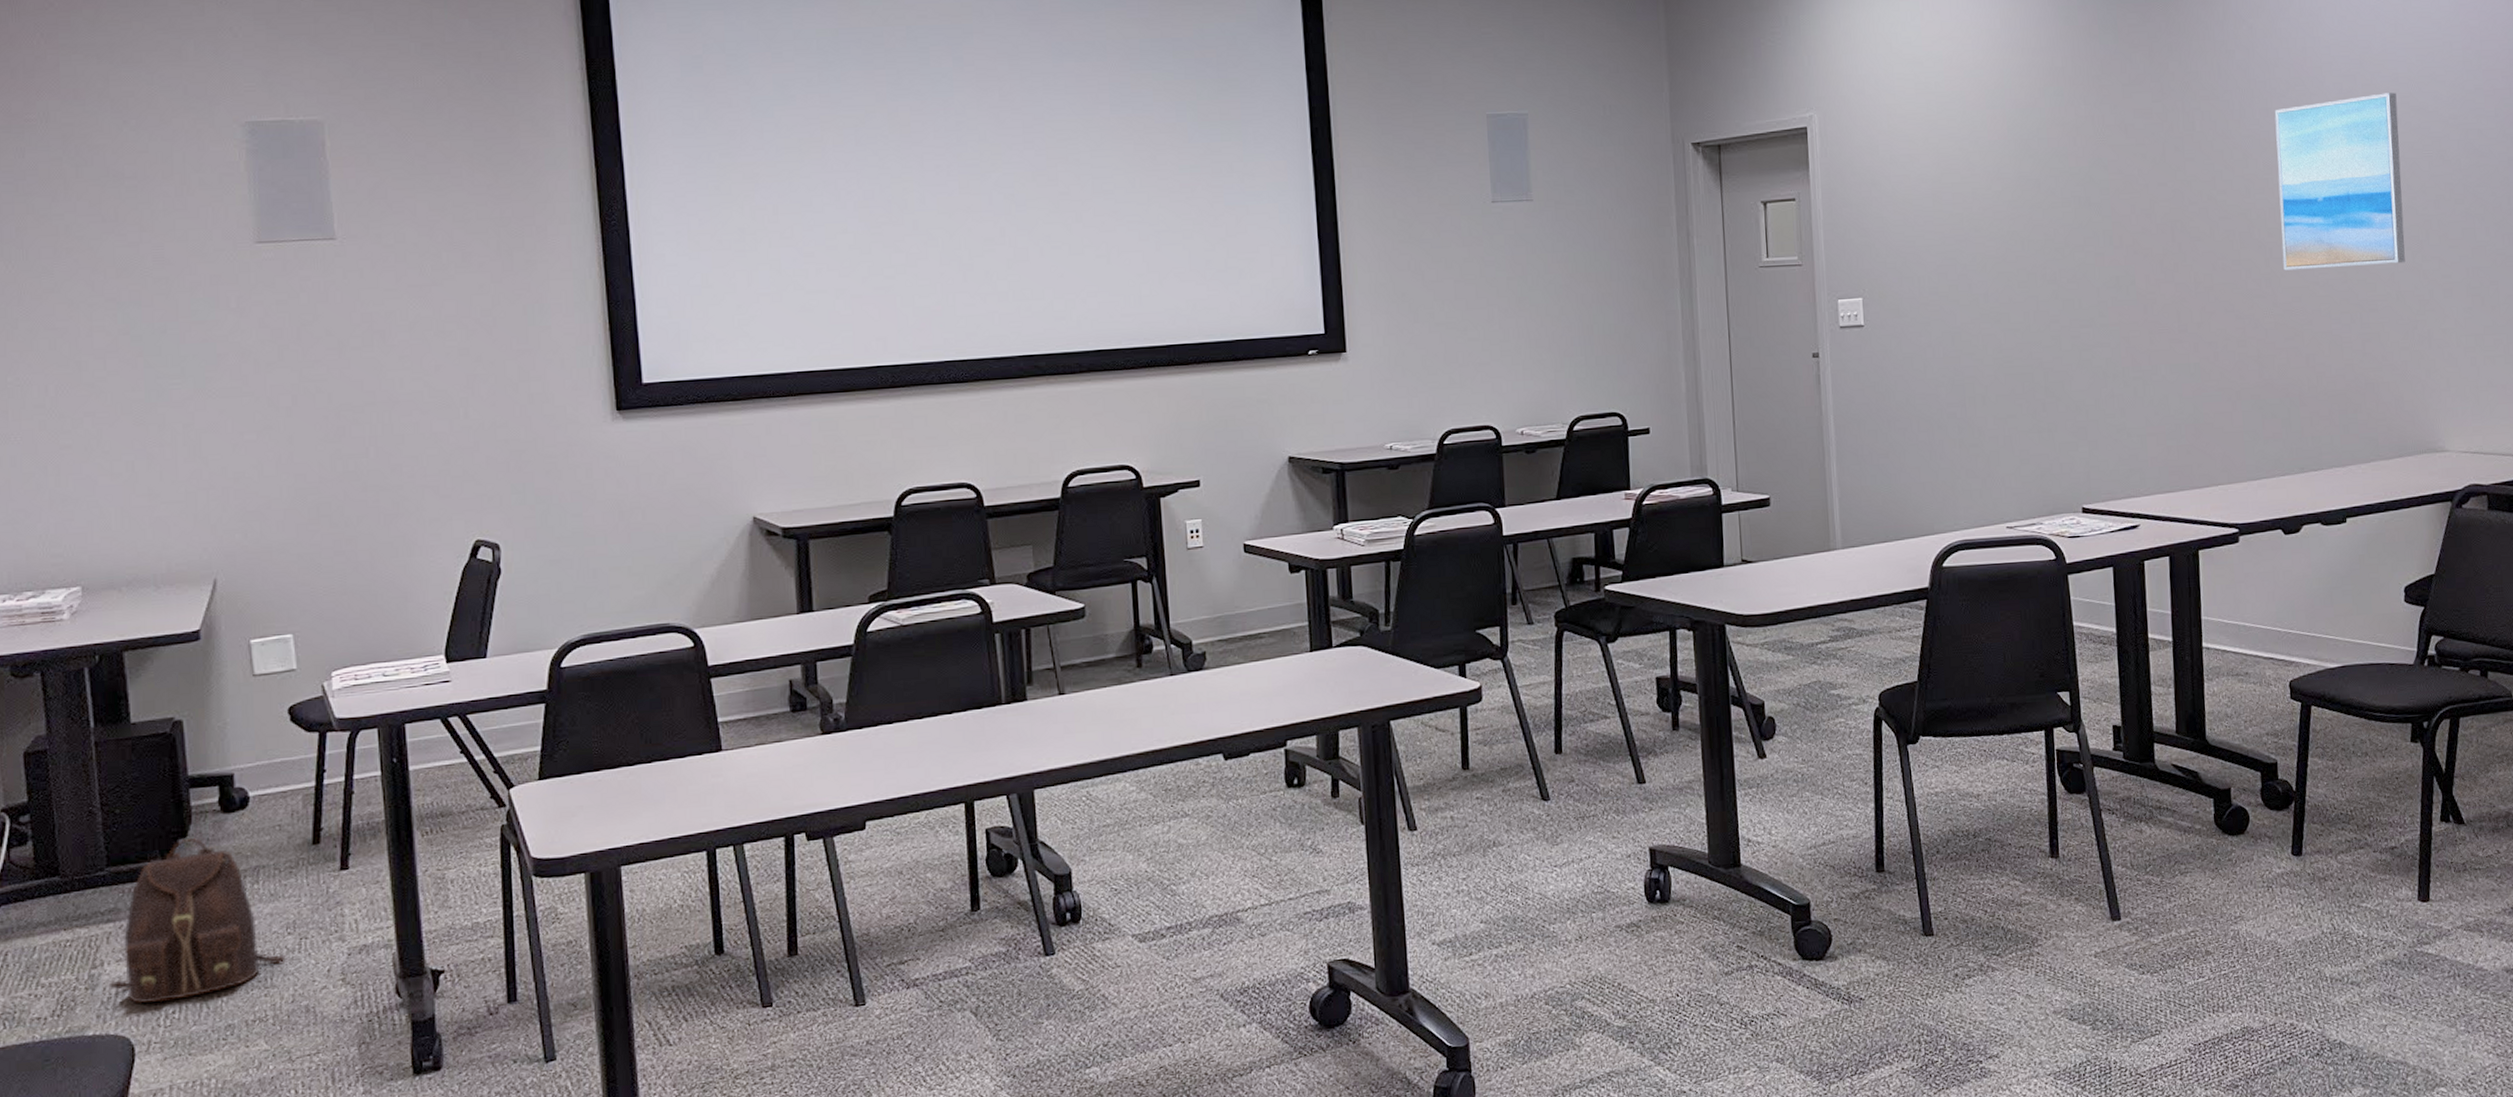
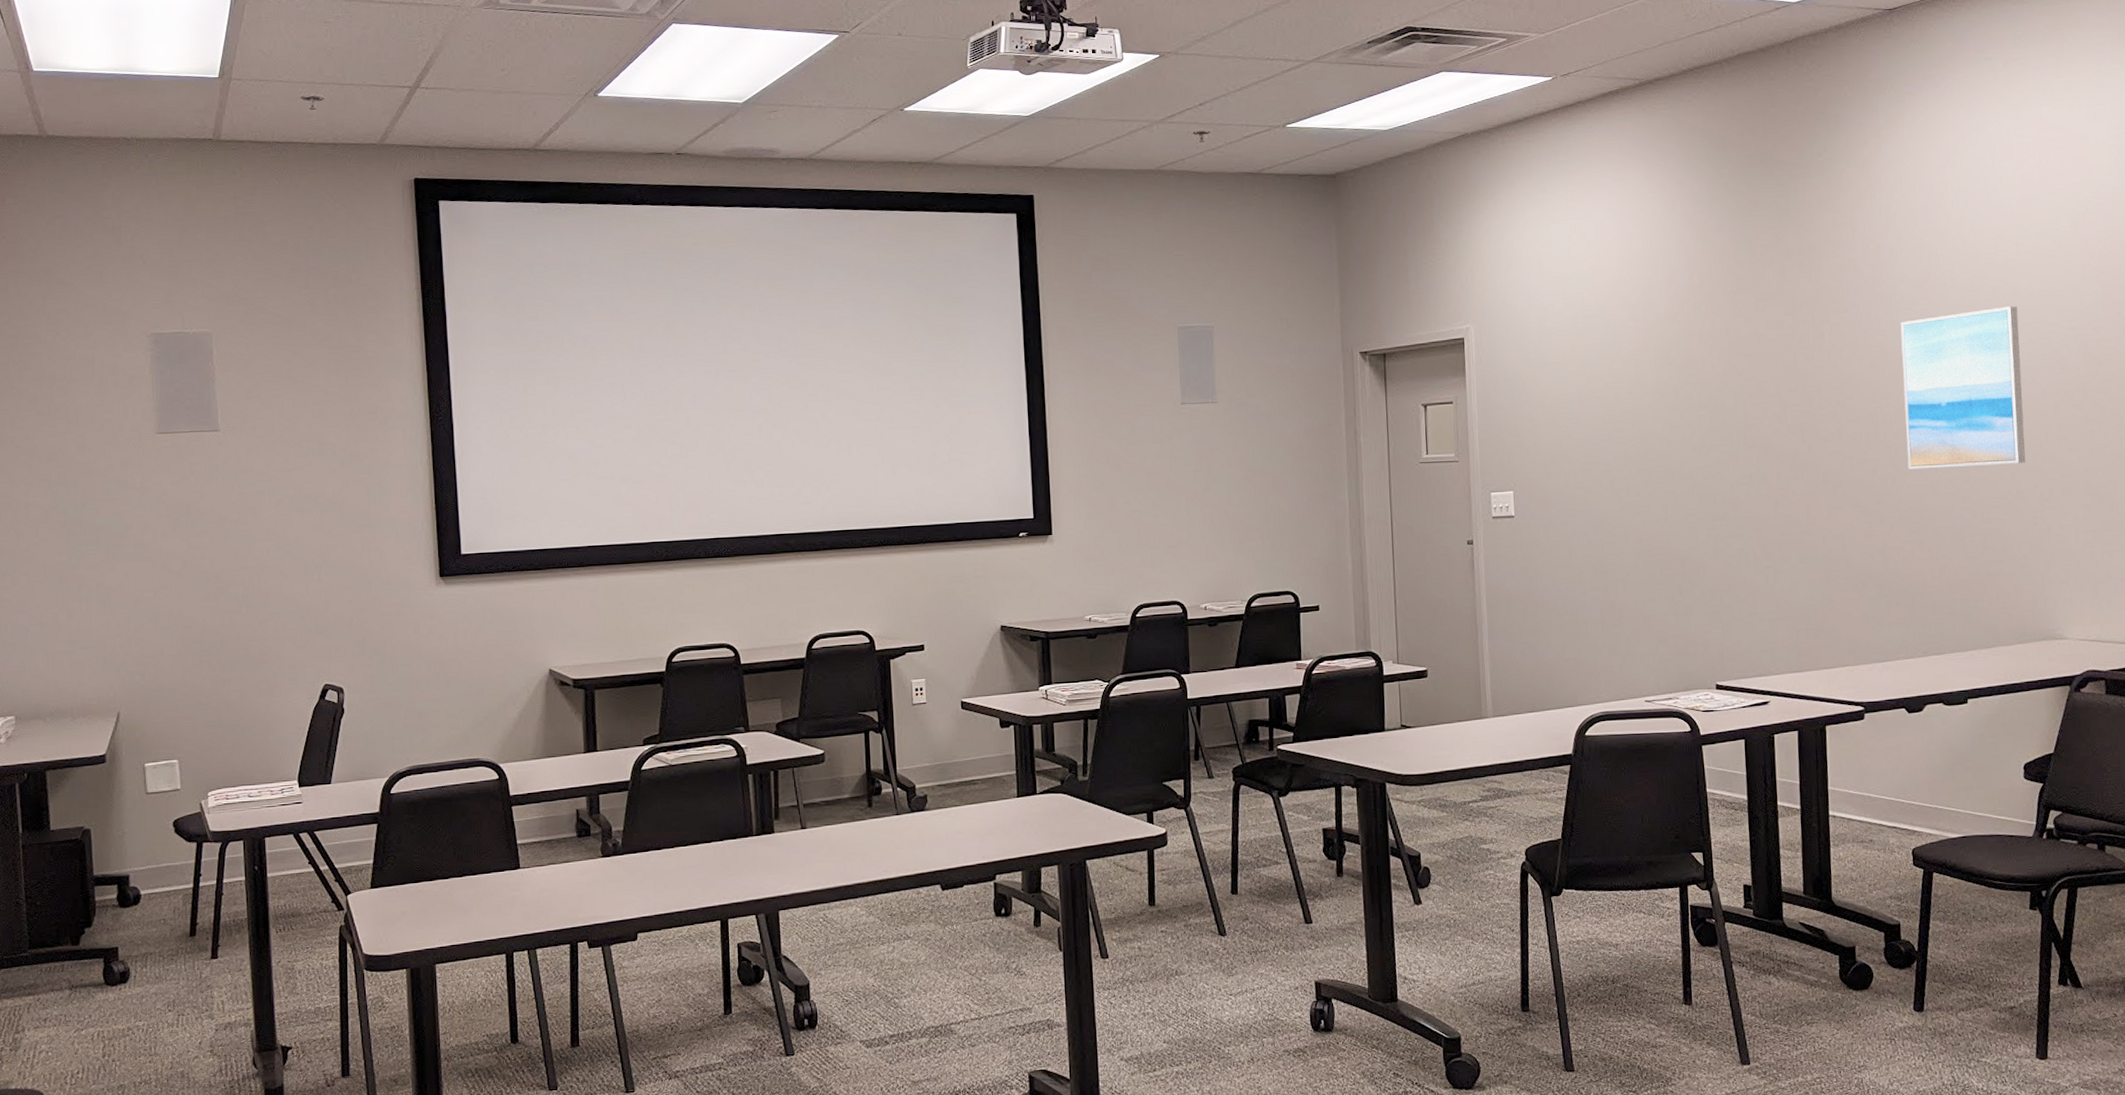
backpack: present [108,838,287,1004] -> none [28,928,168,1065]

